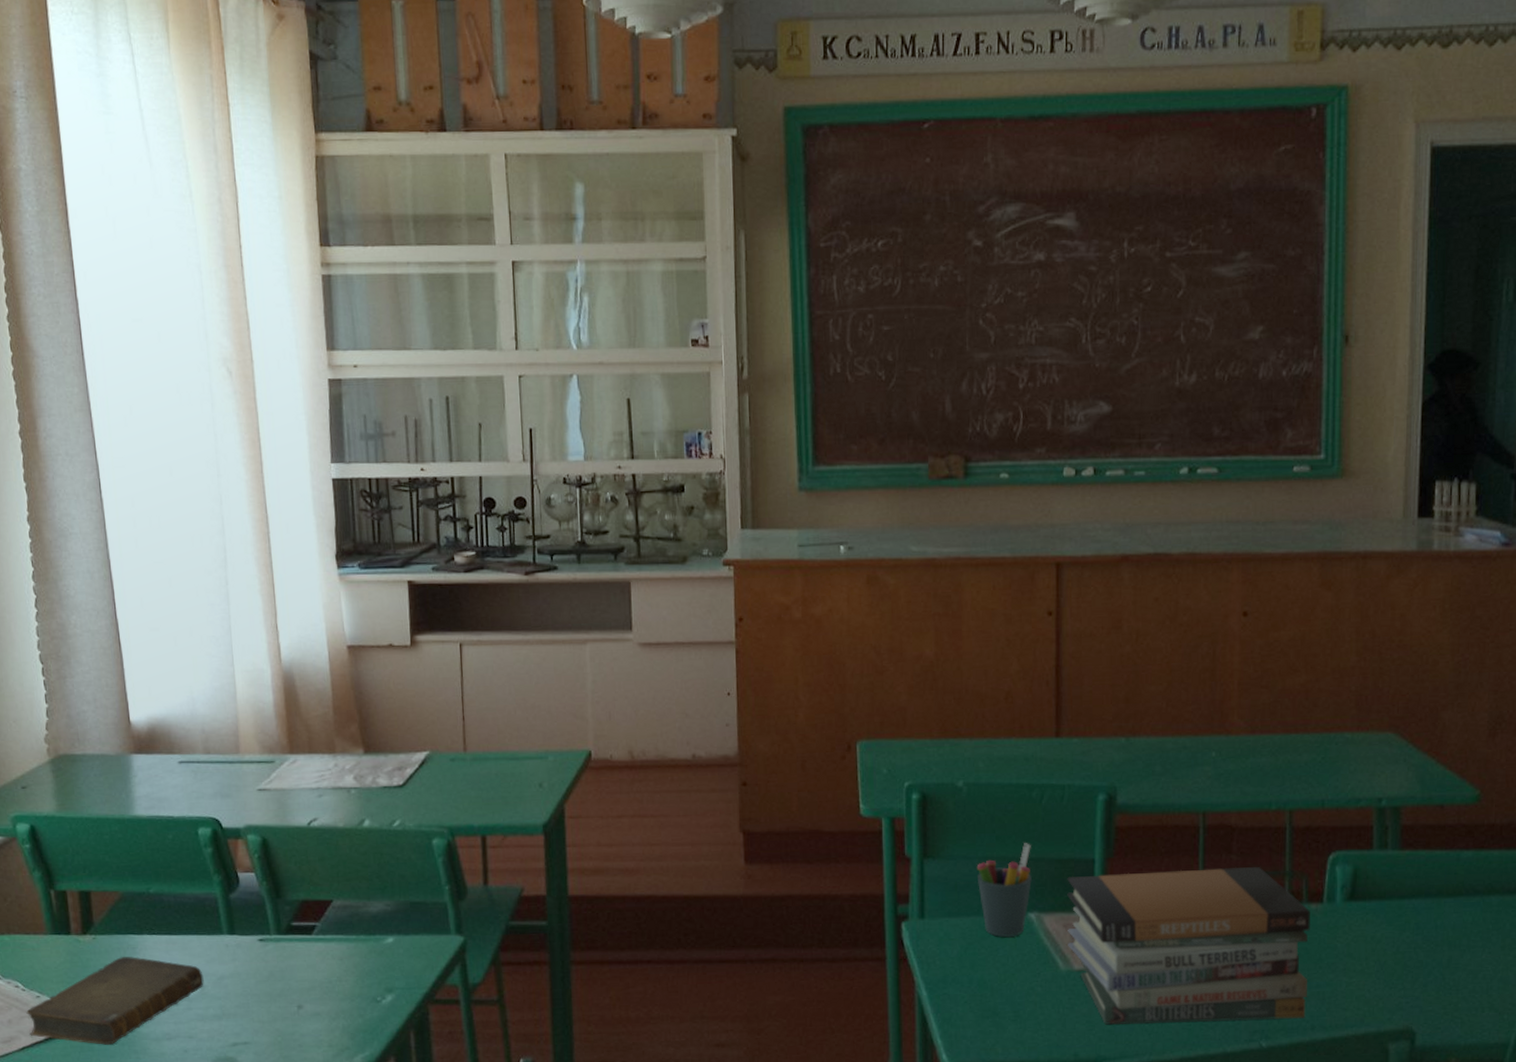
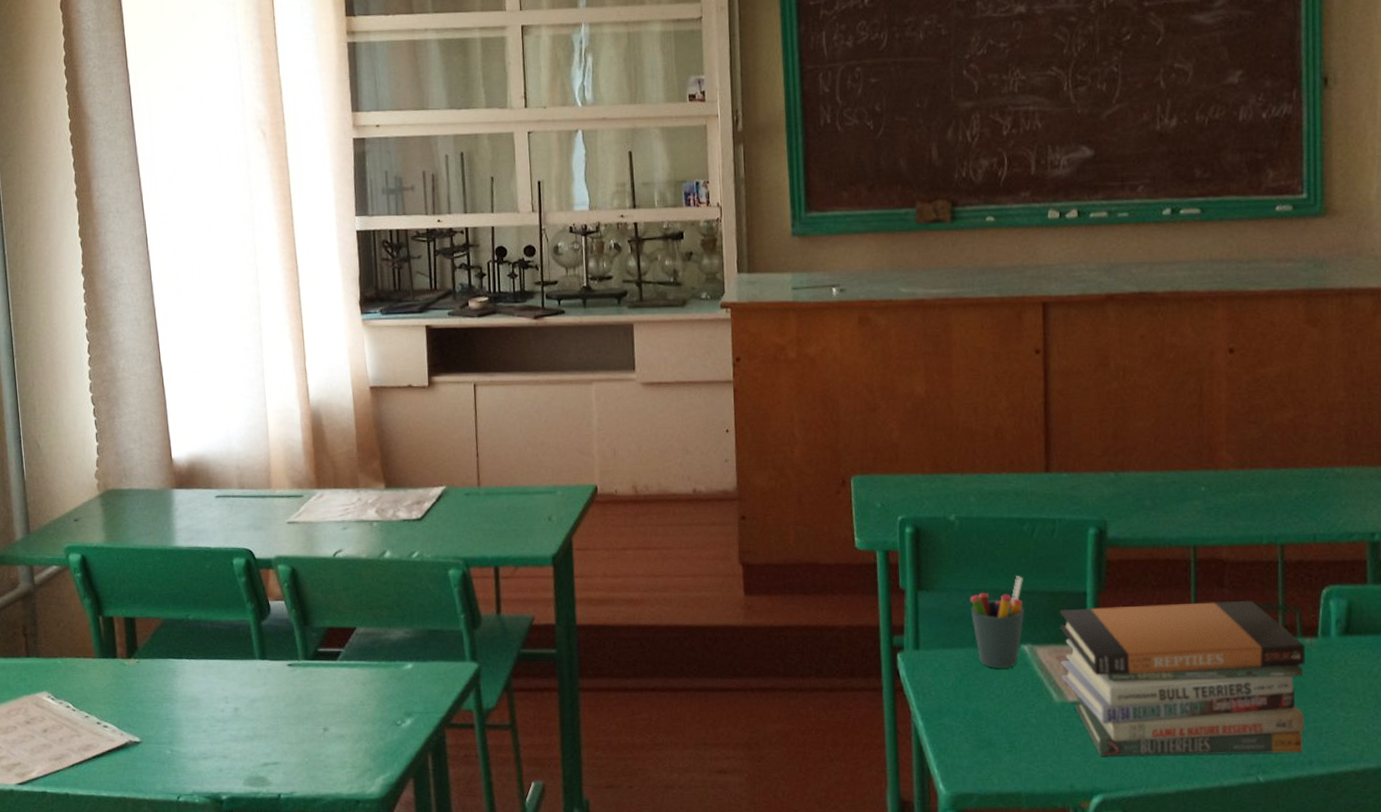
book: present [26,956,204,1045] -> none [76,679,238,763]

